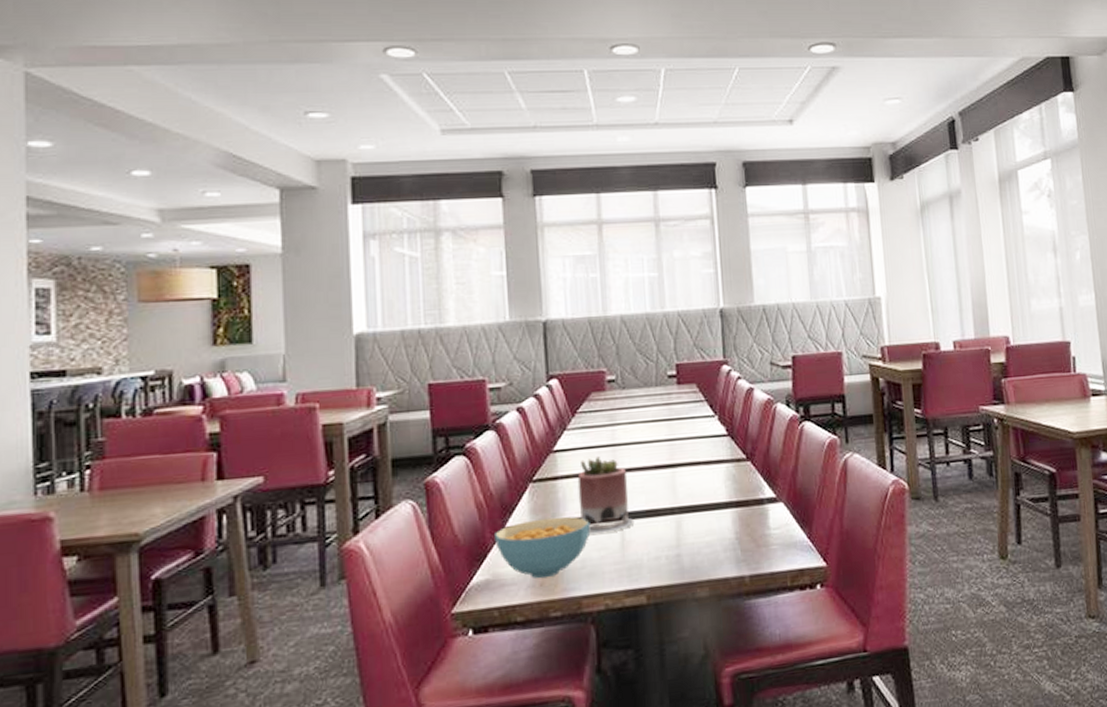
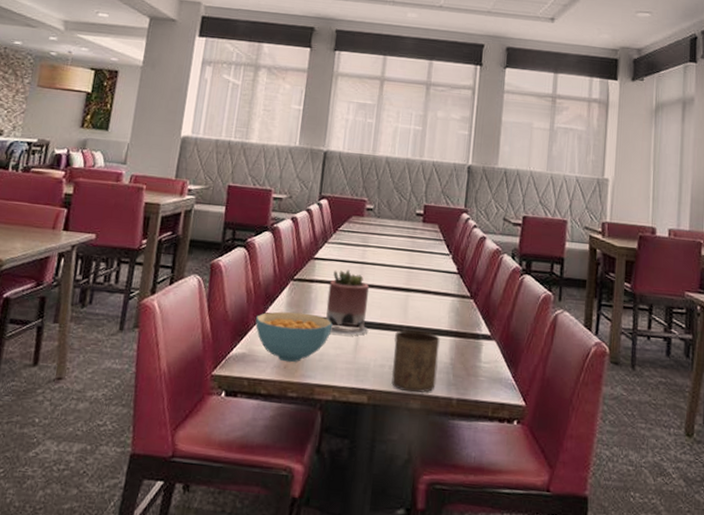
cup: none [667,508,723,581] -> present [391,330,440,393]

